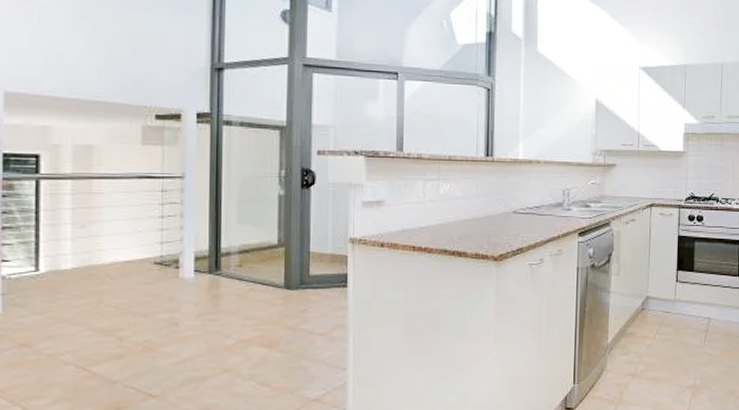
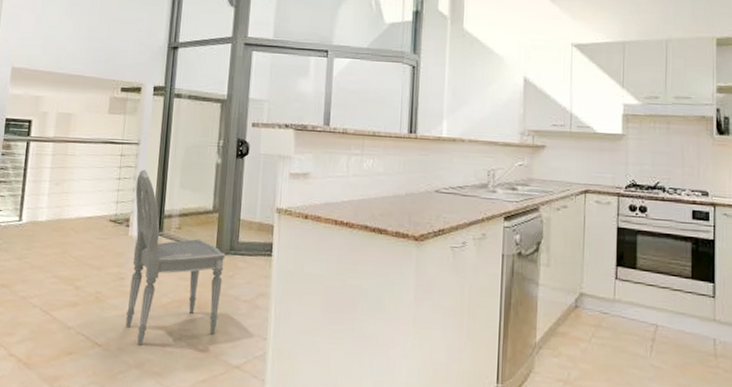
dining chair: none [183,205,296,391] -> present [125,169,226,345]

